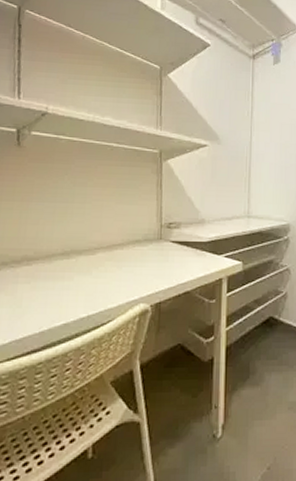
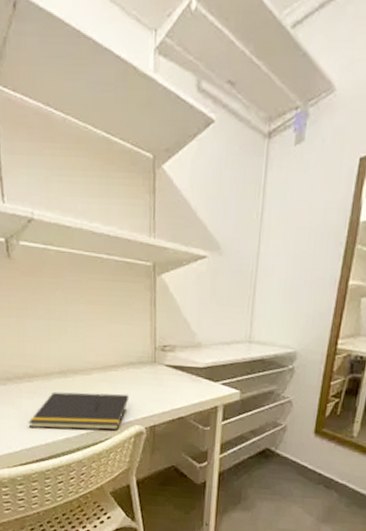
notepad: none [22,272,135,316] -> present [28,391,130,431]

